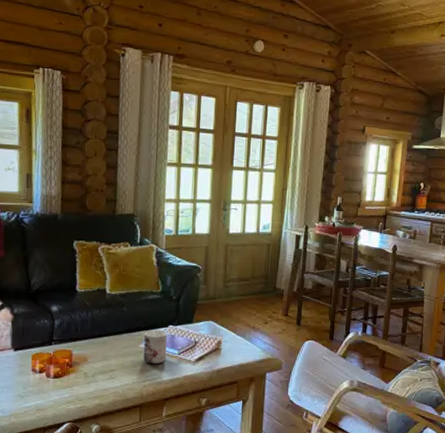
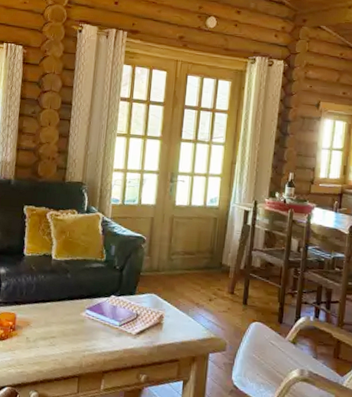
mug: present [143,329,167,364] -> none [84,298,109,335]

